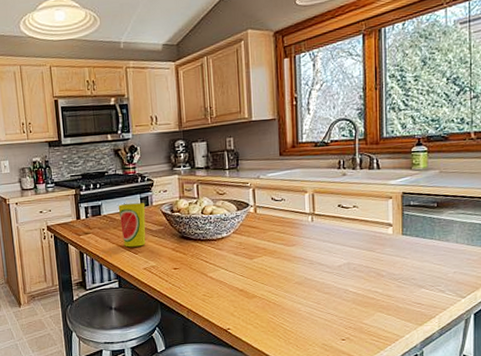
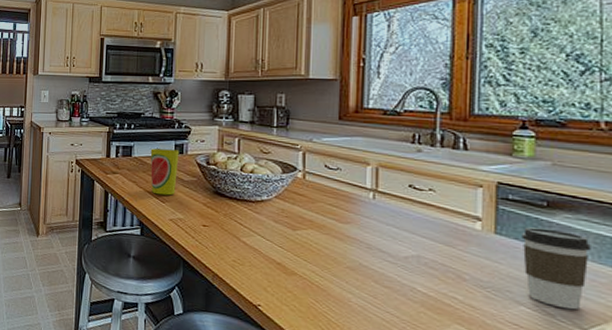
coffee cup: none [420,224,466,285] -> present [521,227,591,310]

